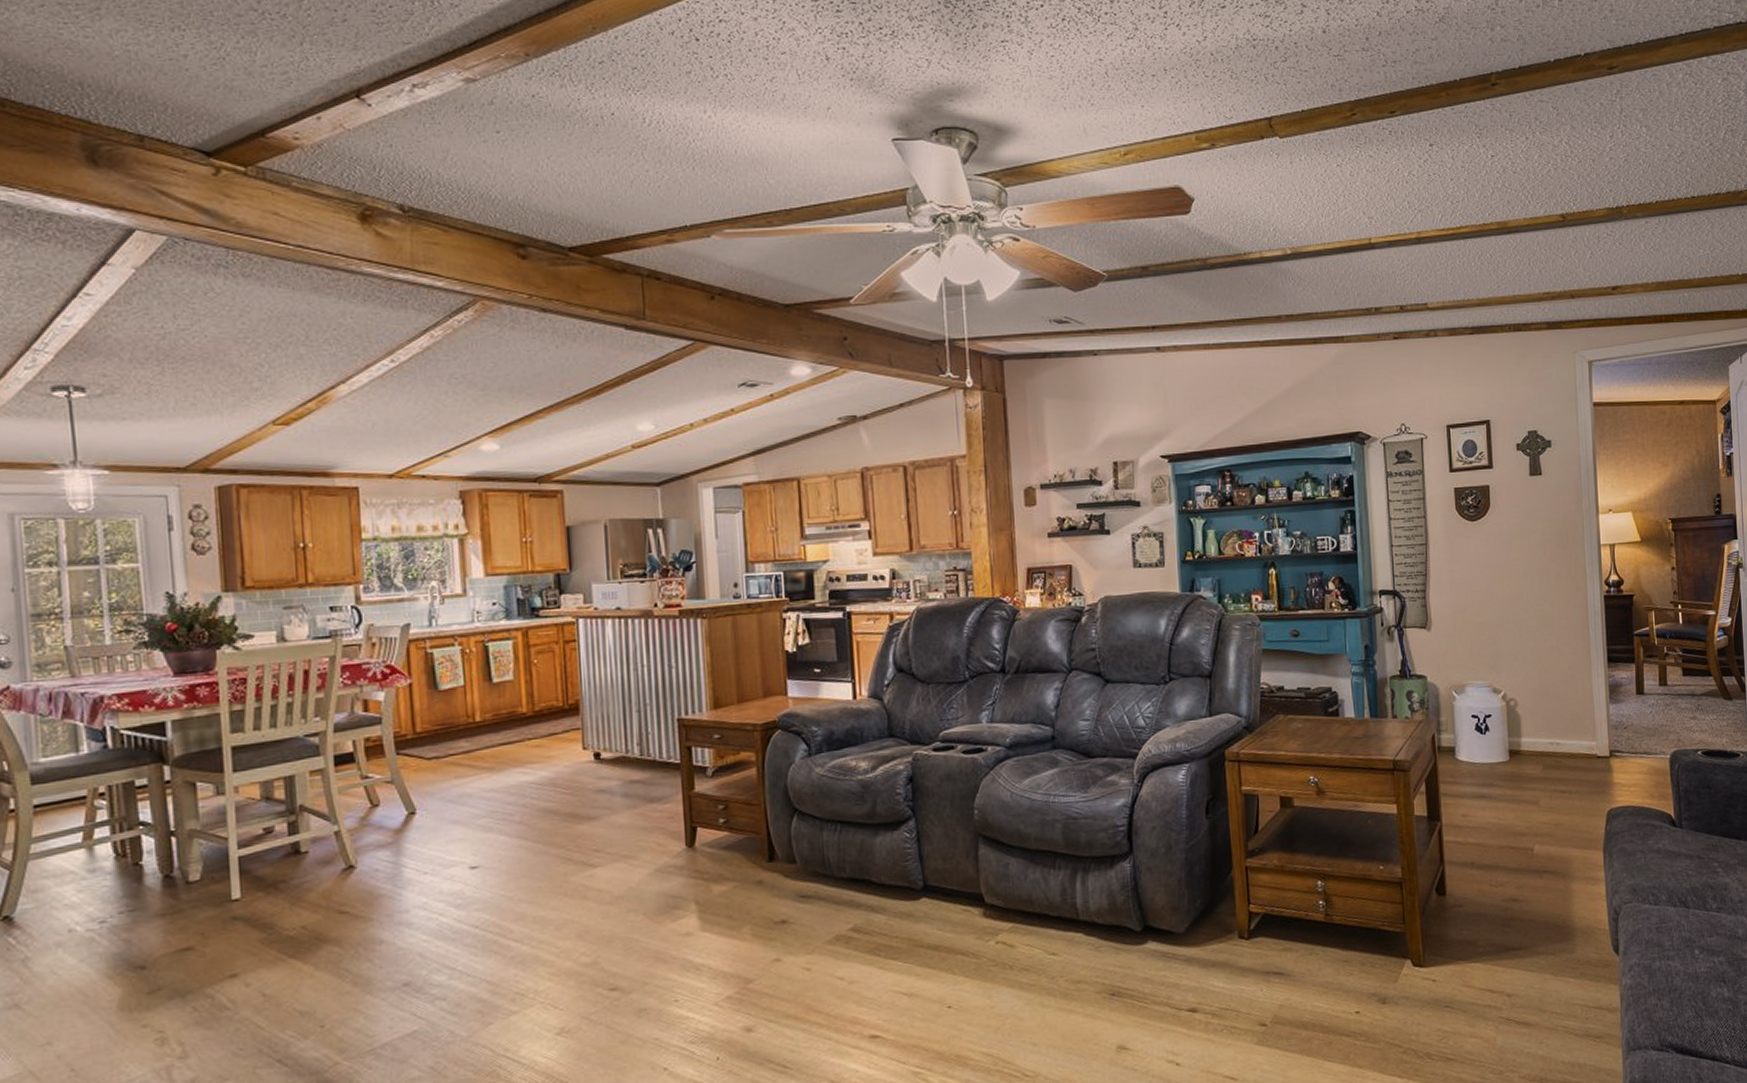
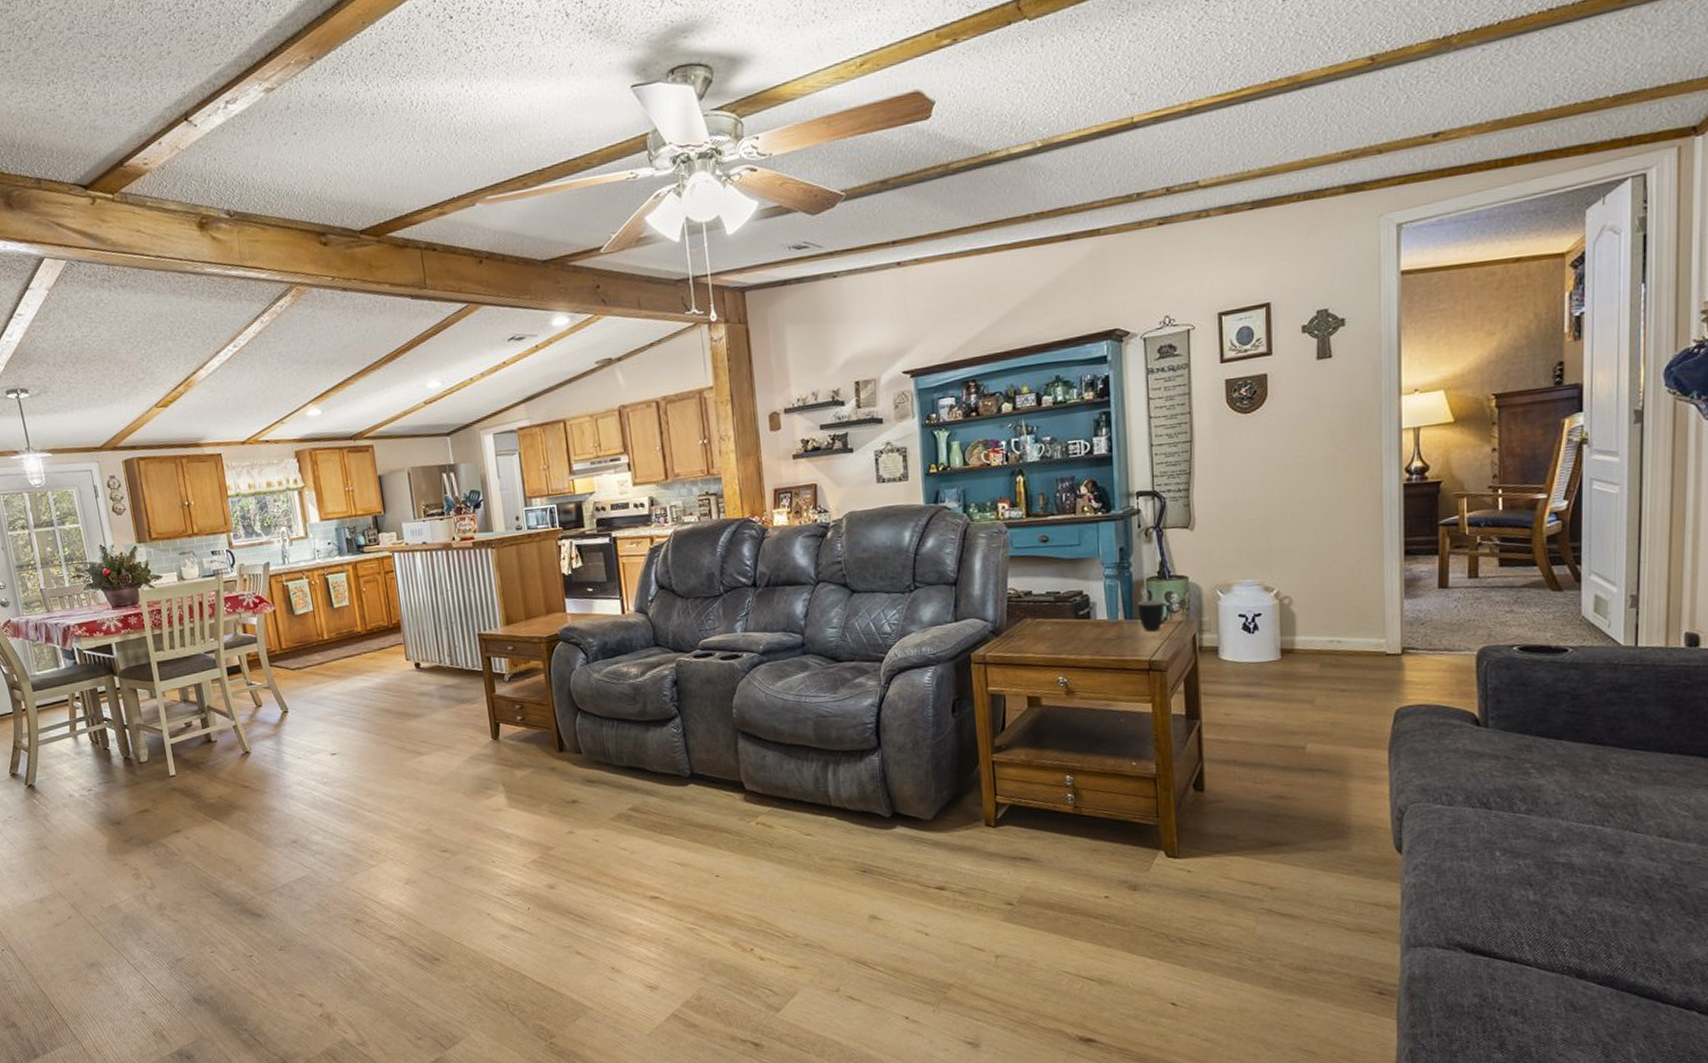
mug: none [1381,698,1412,730] -> present [1137,599,1171,631]

